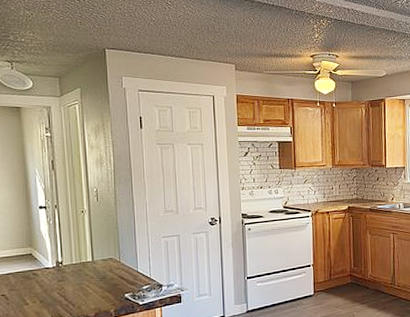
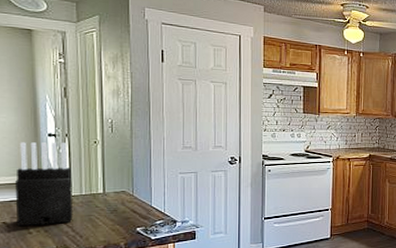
knife block: none [11,214,66,297] -> present [15,142,73,226]

